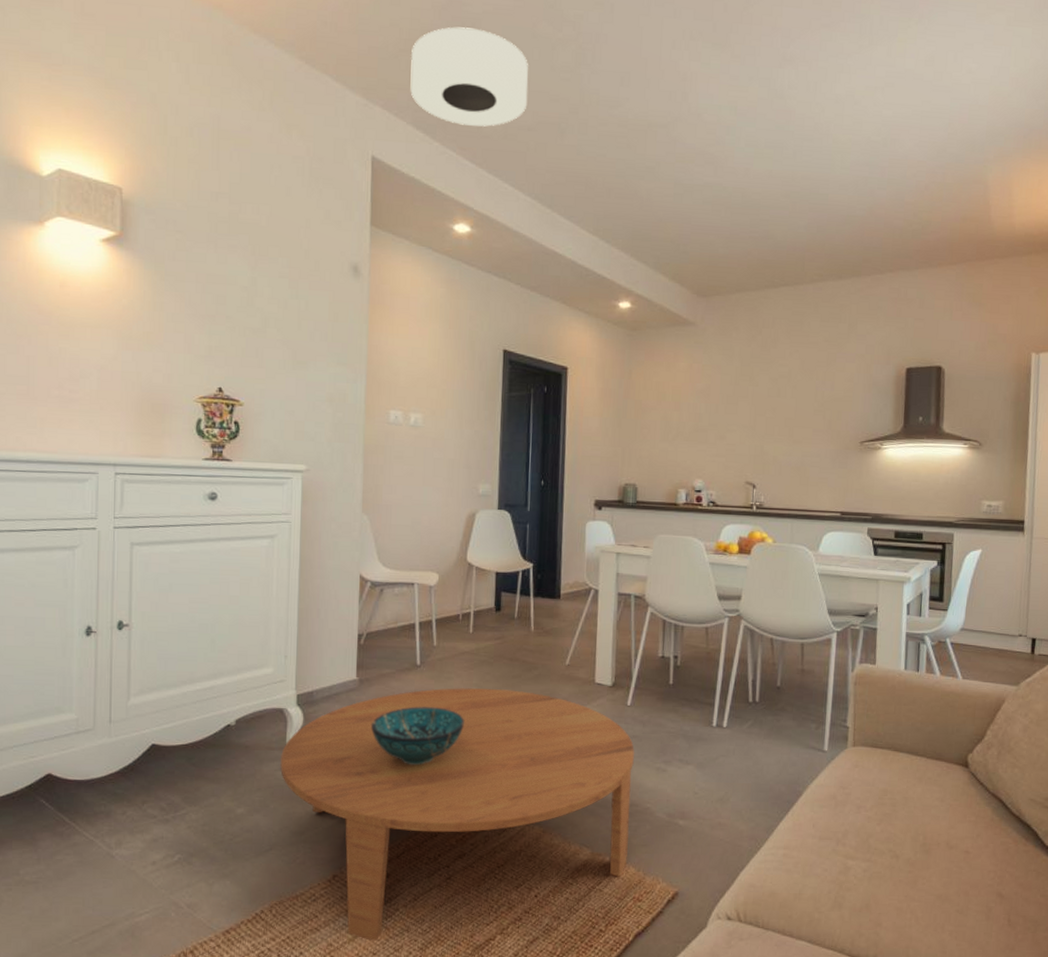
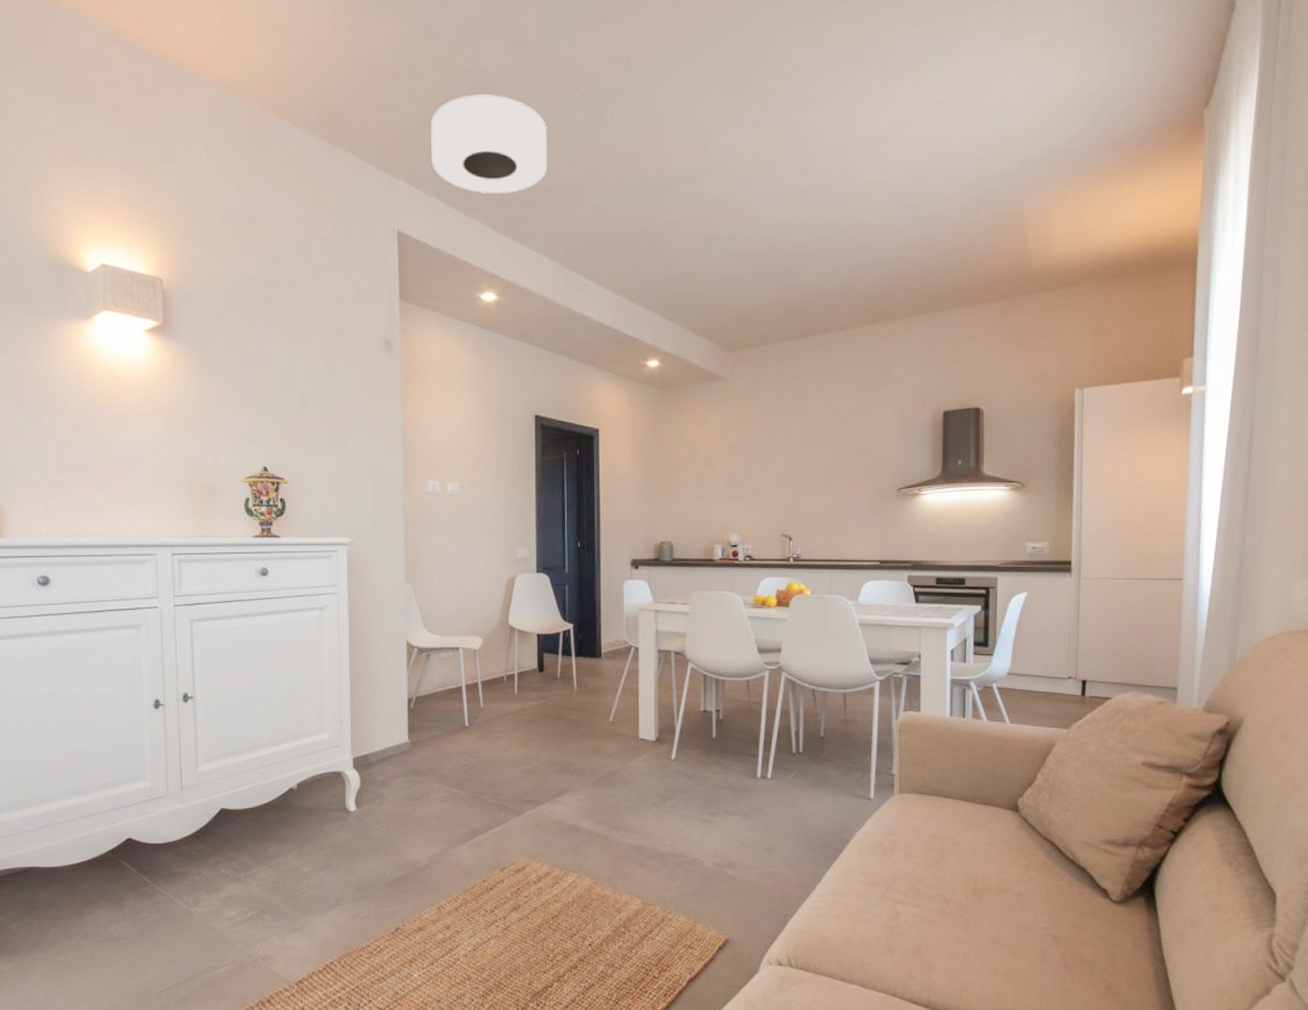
coffee table: present [280,688,635,941] -> none [341,747,680,989]
decorative bowl: present [371,707,464,765] -> none [425,766,513,822]

